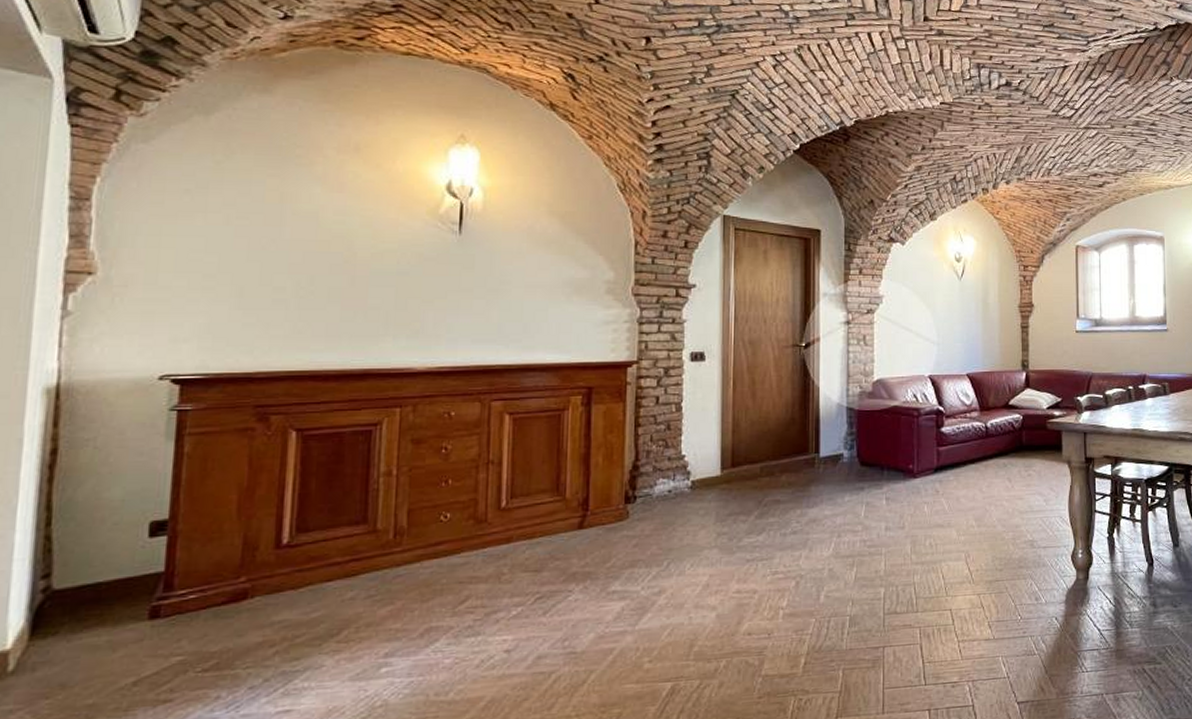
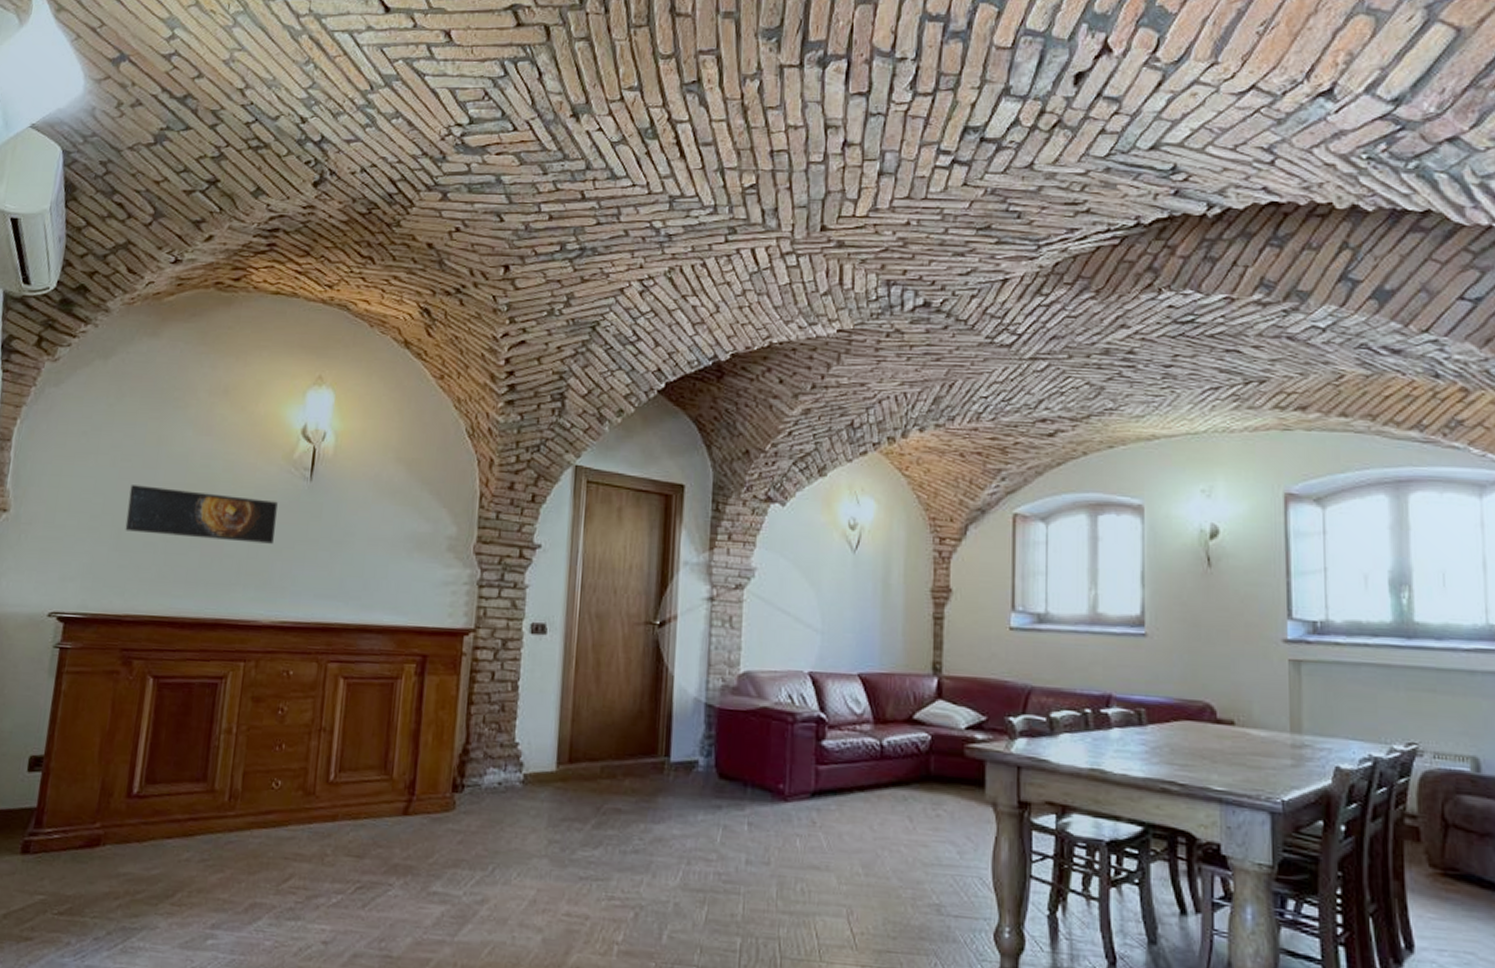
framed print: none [248,243,425,295] -> present [125,485,278,544]

